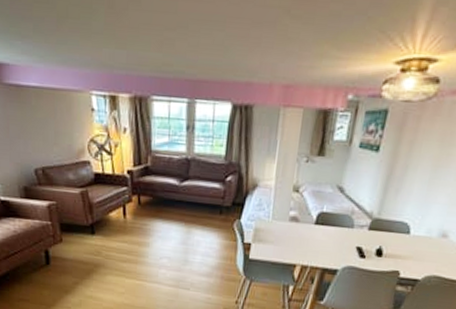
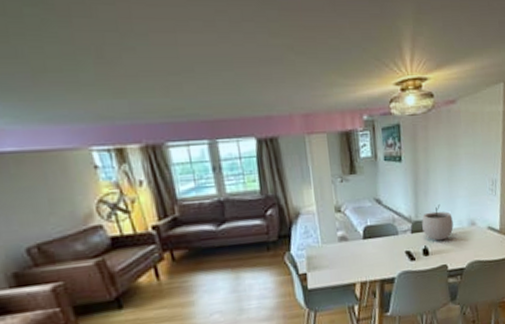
plant pot: none [382,206,422,245] -> present [422,204,454,241]

